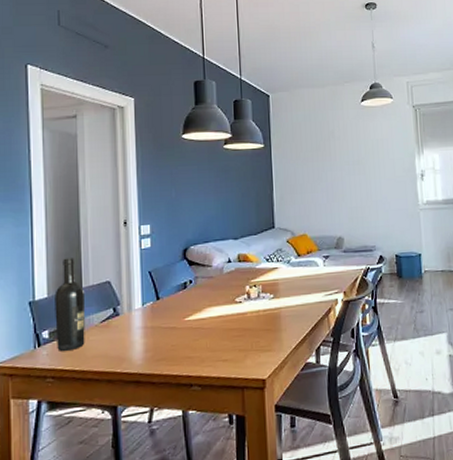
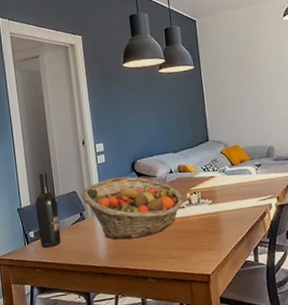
fruit basket: none [117,264,241,341] -> present [82,176,184,240]

